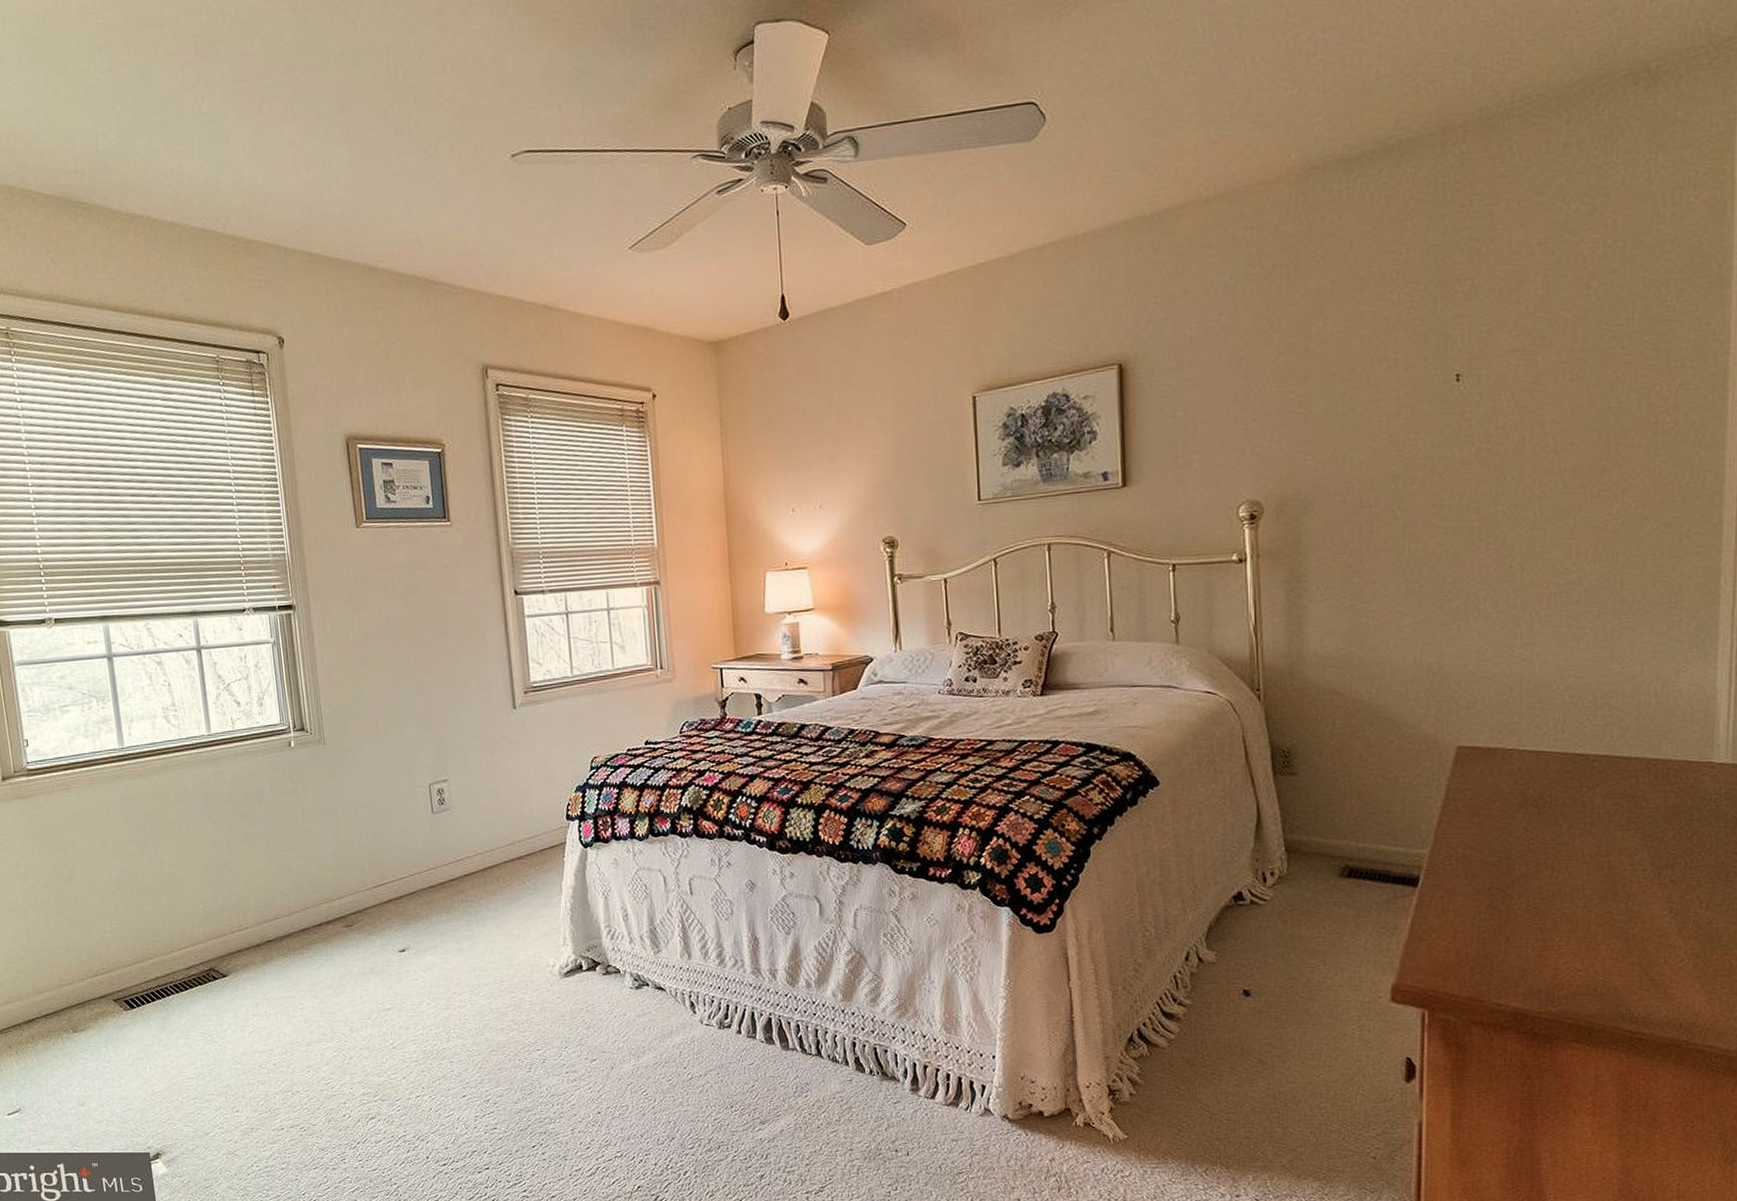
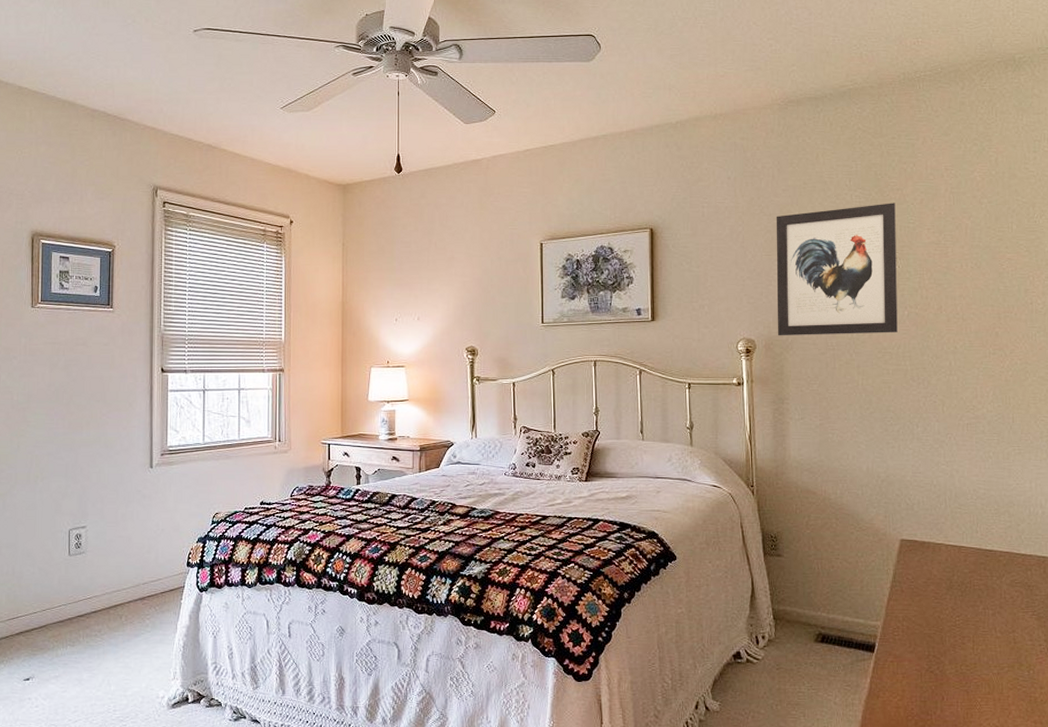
wall art: none [1291,298,1463,495] -> present [776,203,898,336]

